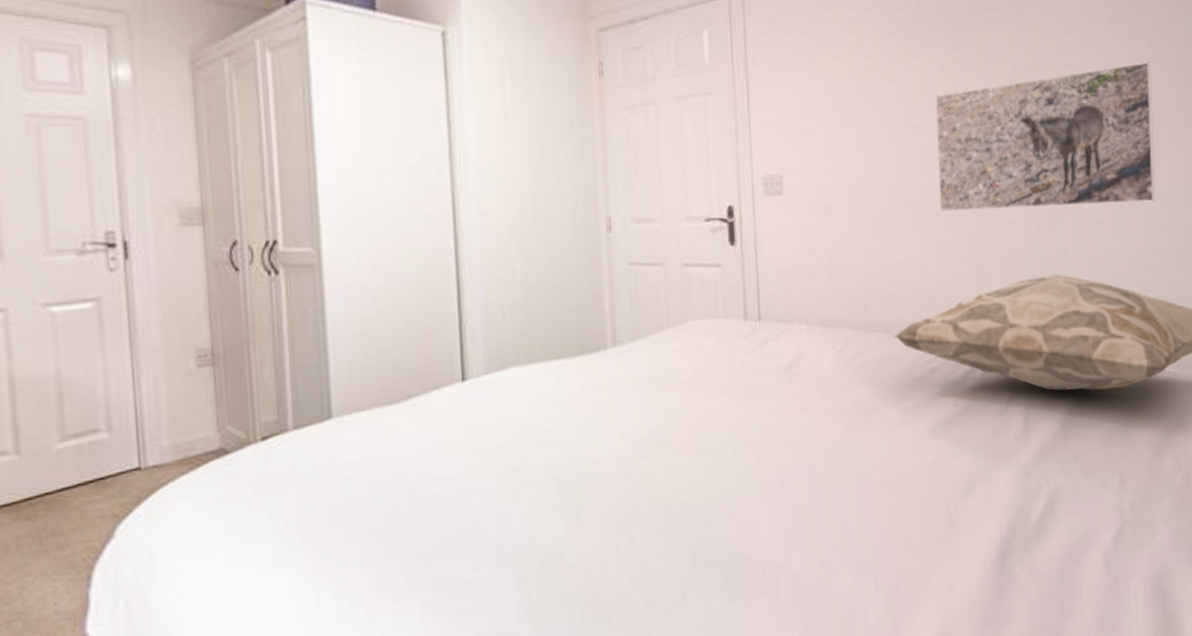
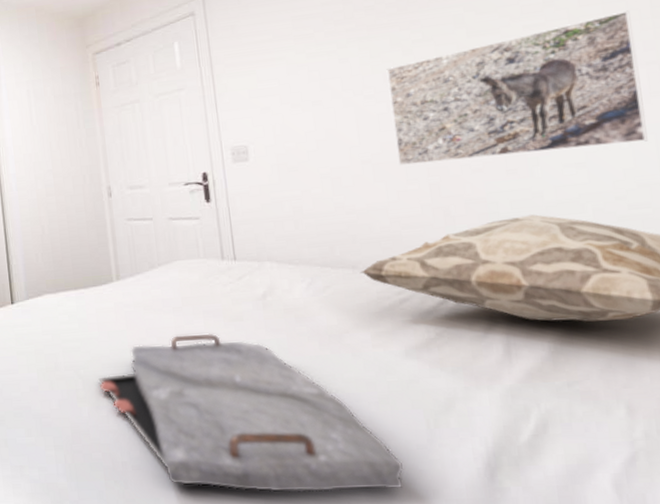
serving tray: none [580,414,923,614] -> present [98,333,404,492]

